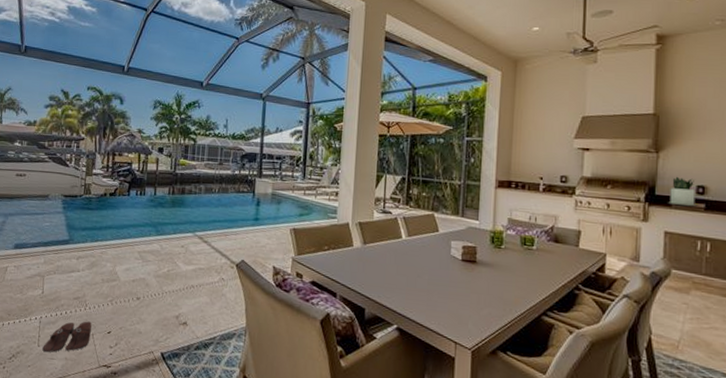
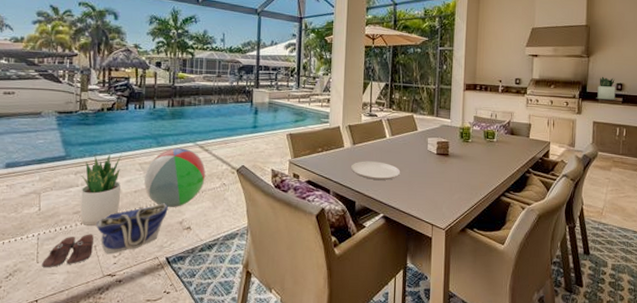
planter: none [80,240,122,313] -> present [80,153,122,226]
tote bag: none [94,295,165,344] -> present [95,203,168,255]
beach ball: none [142,237,204,300] -> present [144,147,206,207]
plate: none [361,263,418,287] -> present [351,161,401,180]

